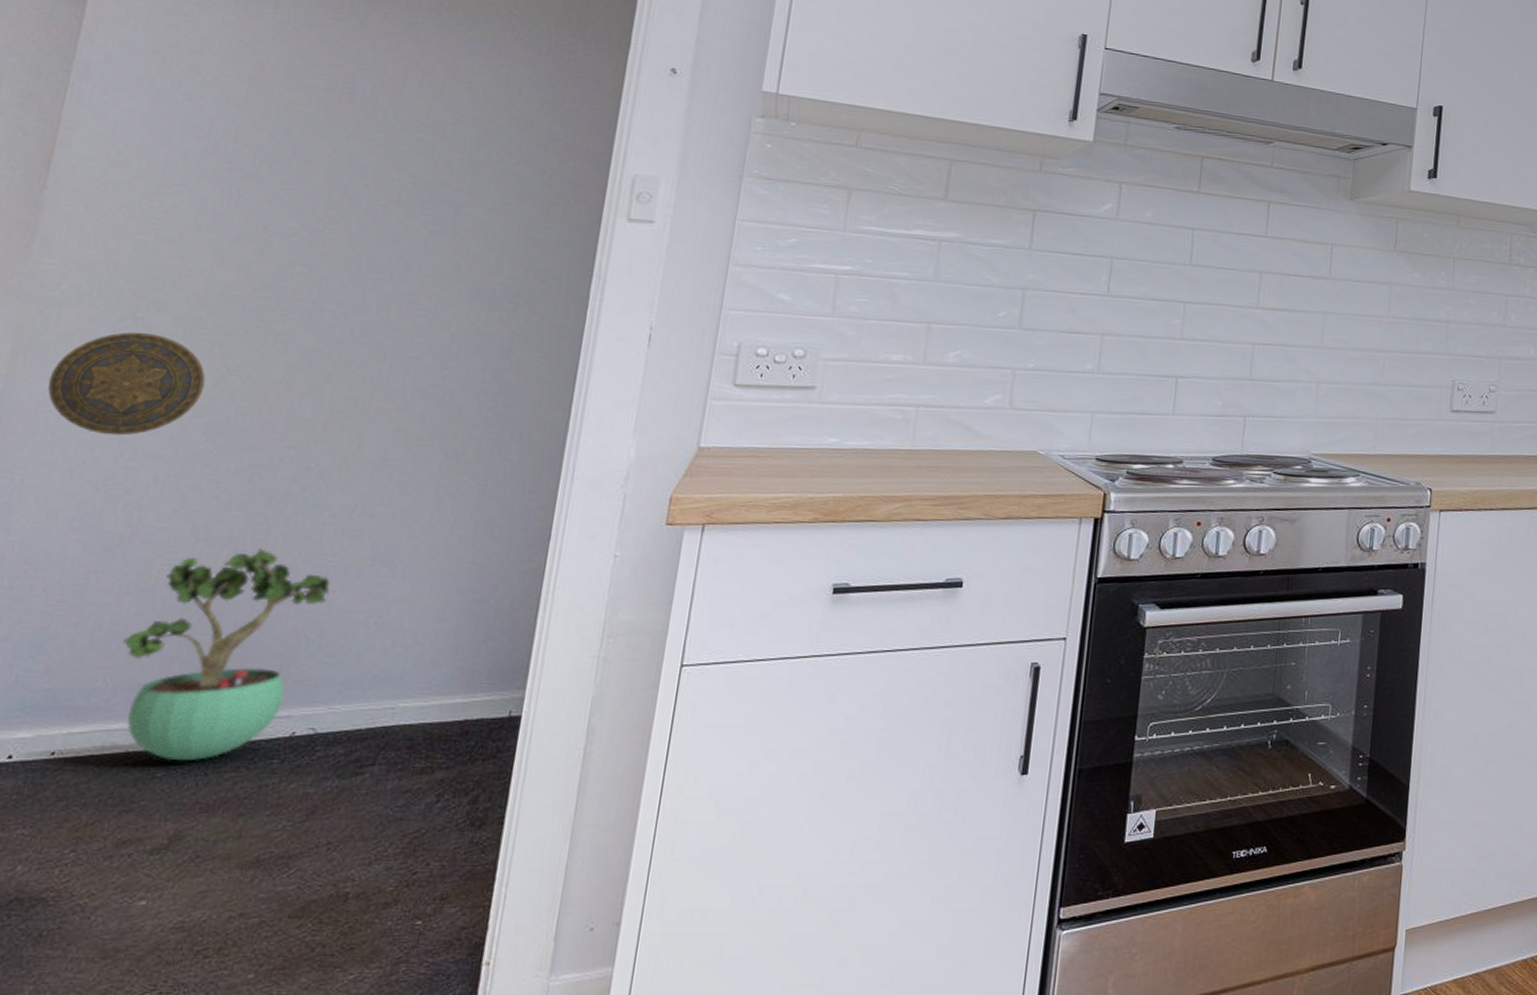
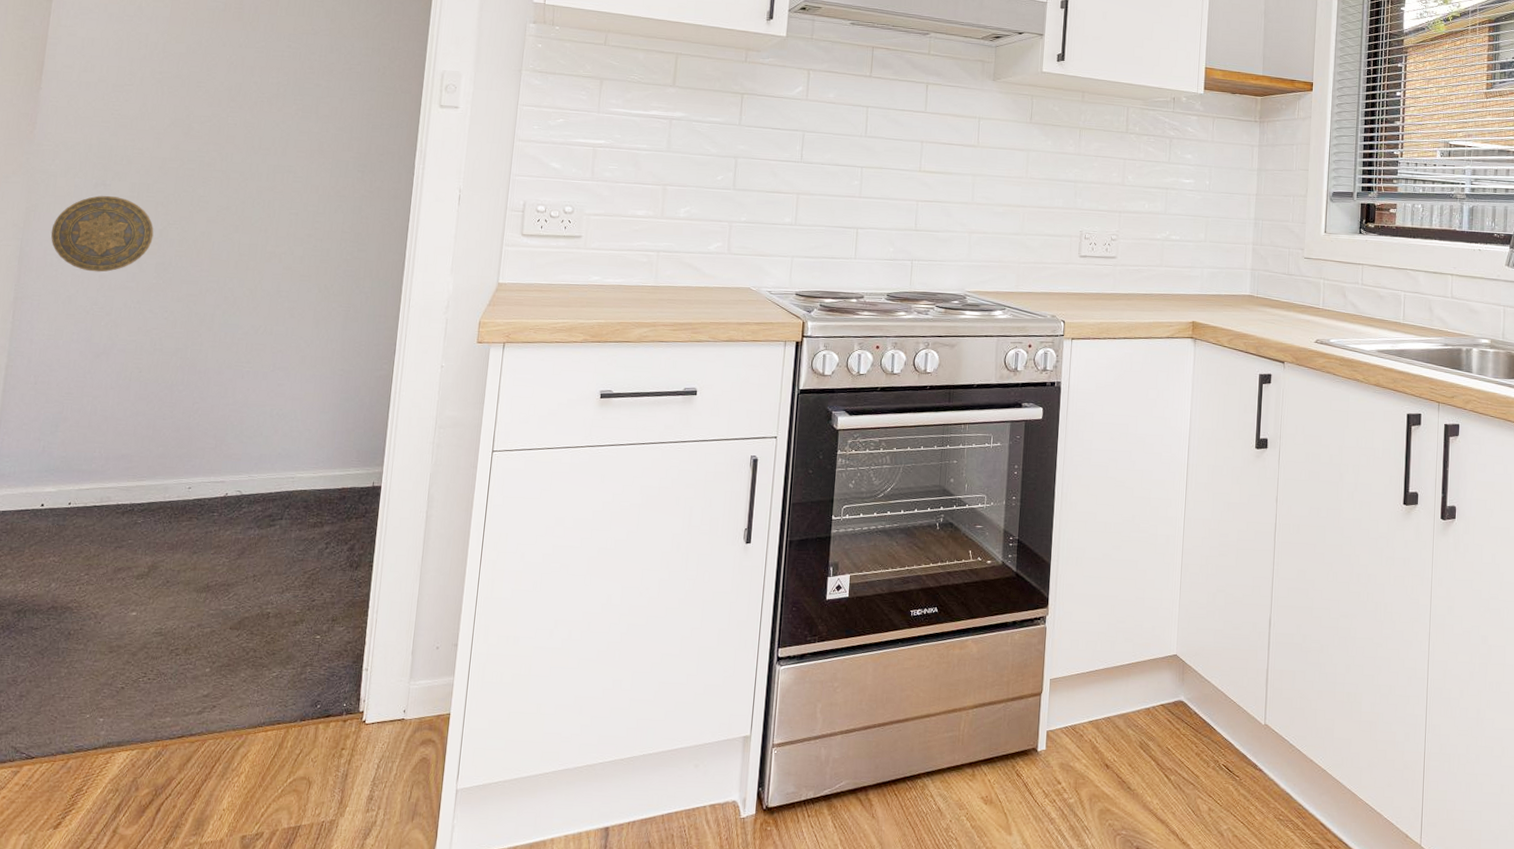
potted plant: present [123,548,331,762] -> none [110,357,246,512]

